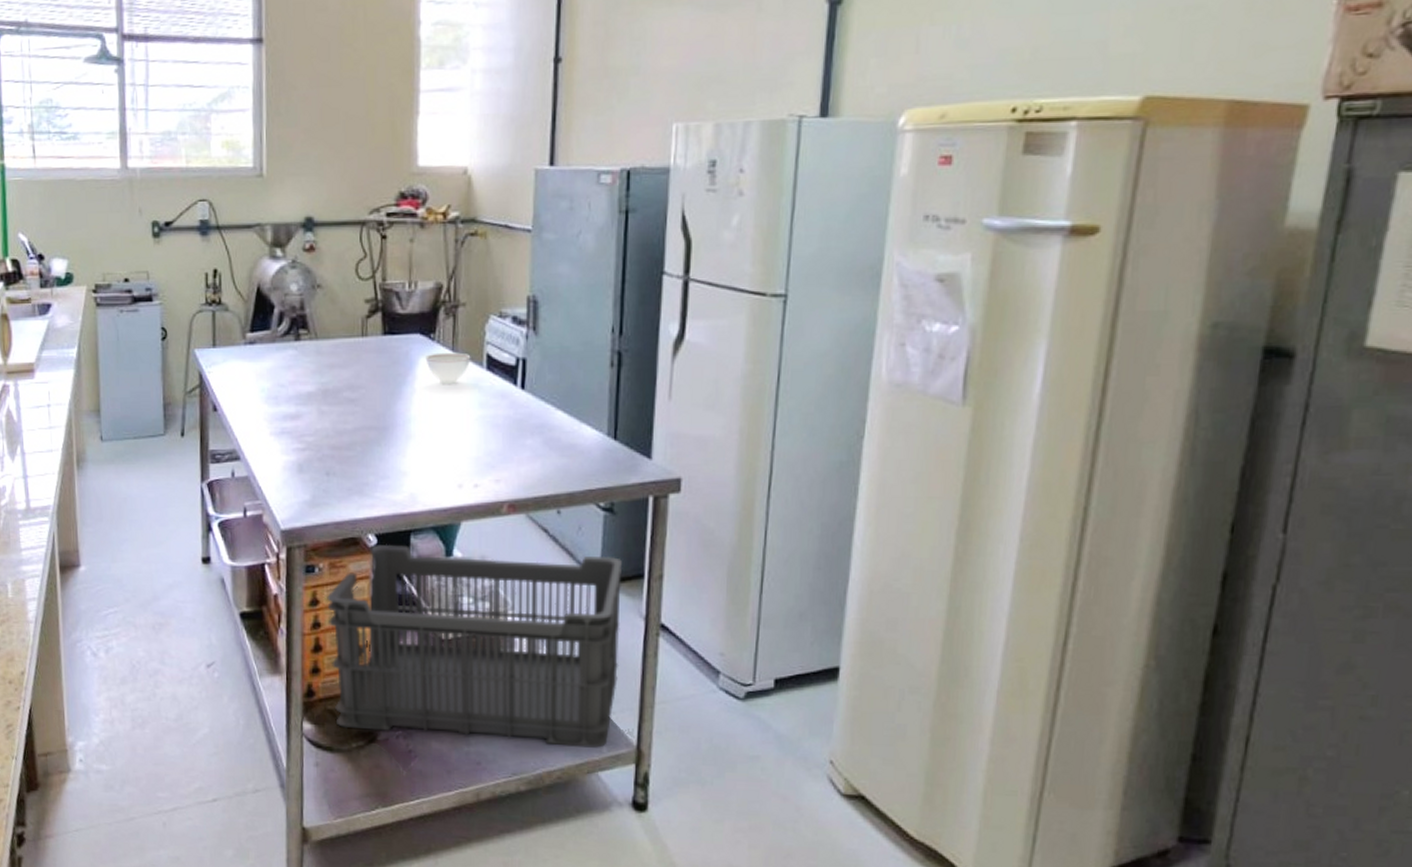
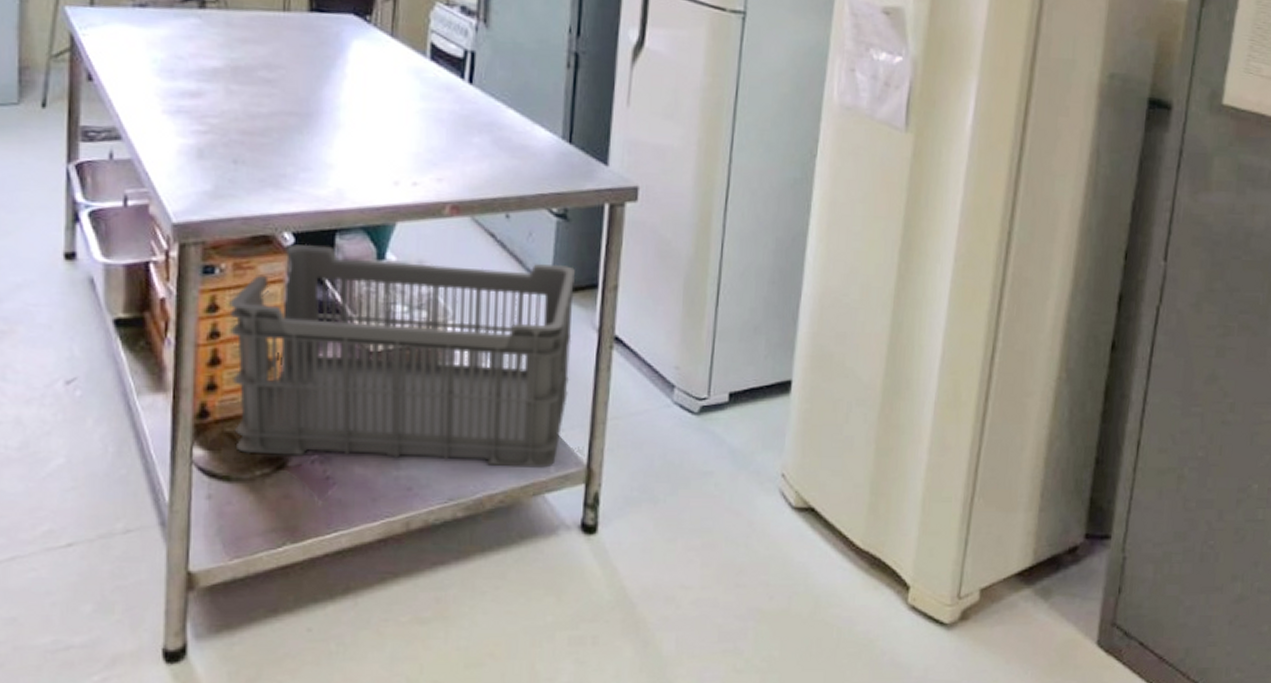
bowl: present [425,352,471,385] -> none [359,36,413,73]

